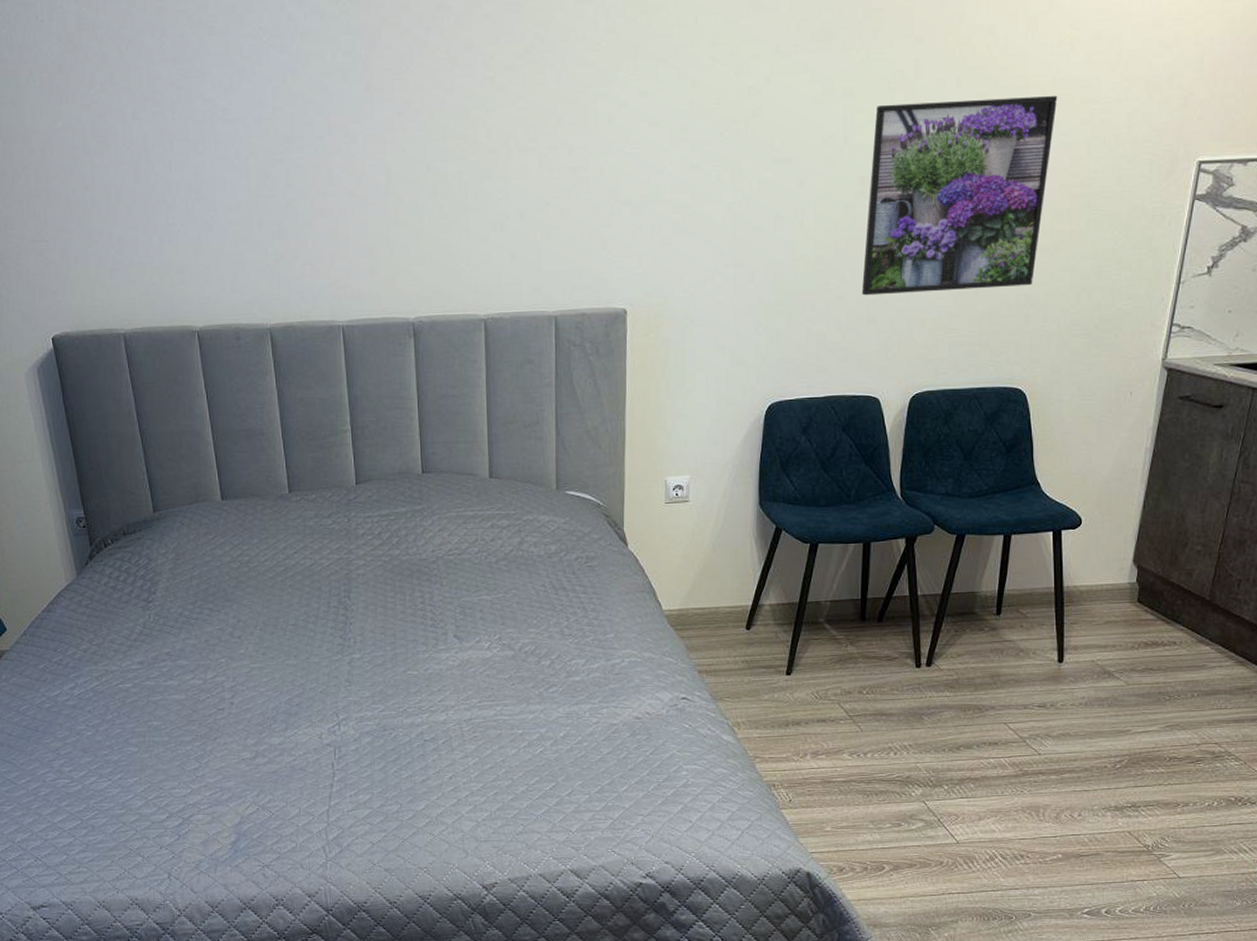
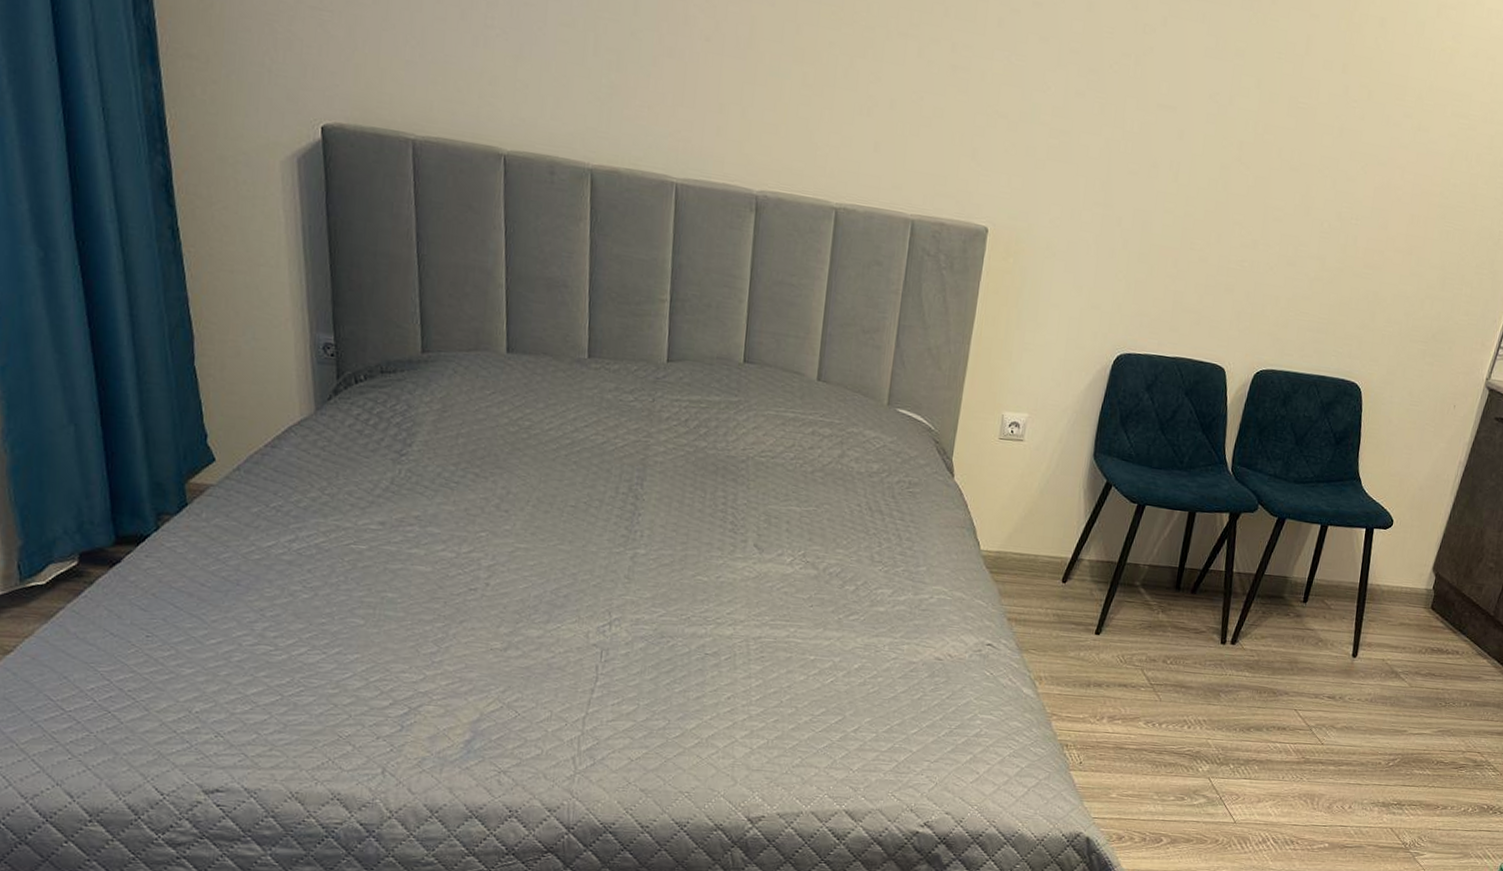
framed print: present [861,95,1058,296] -> none [1223,72,1432,284]

